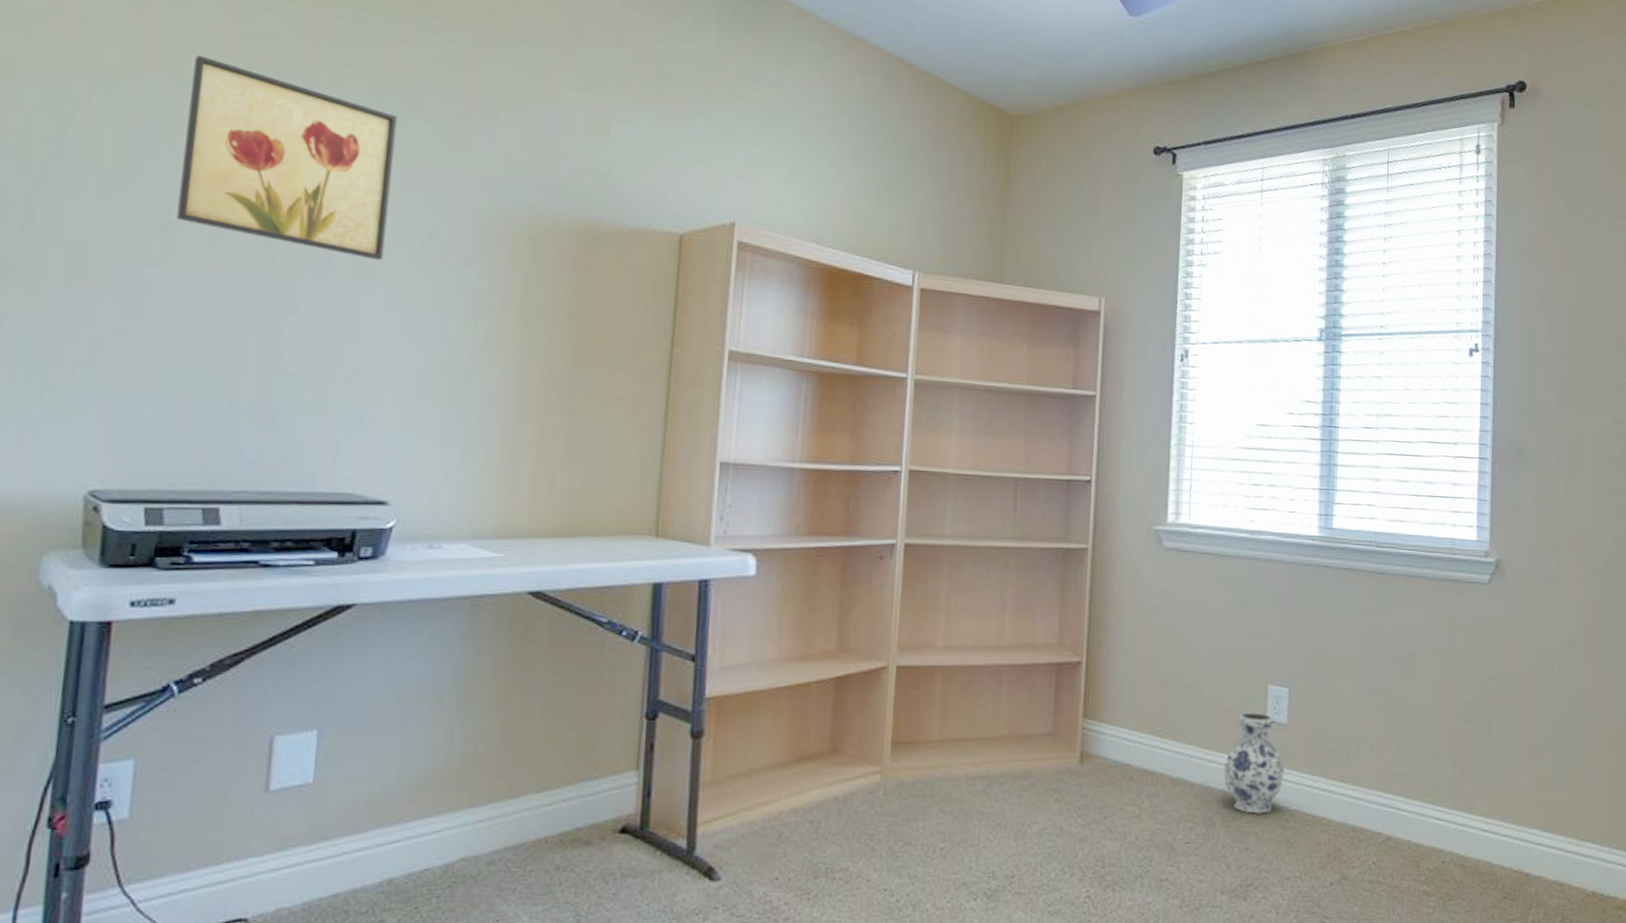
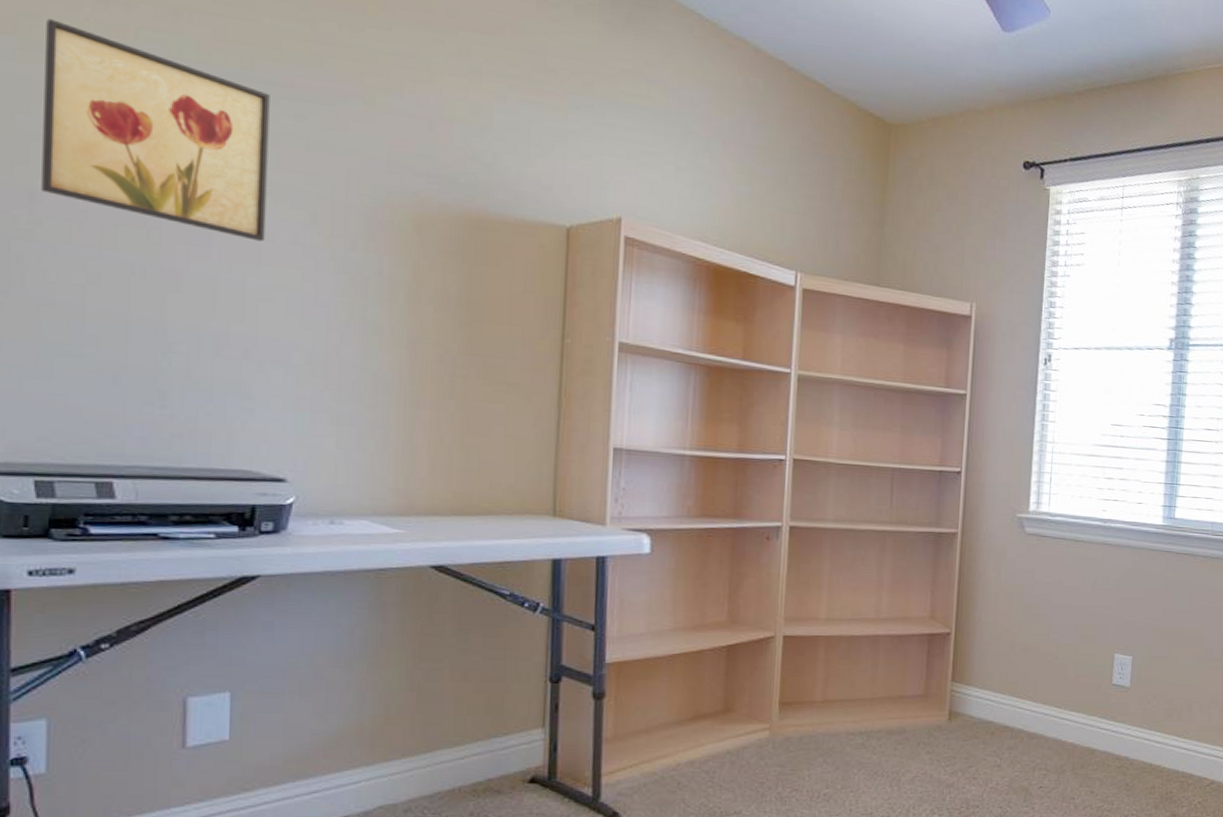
vase: present [1223,712,1285,814] -> none [1073,677,1127,763]

